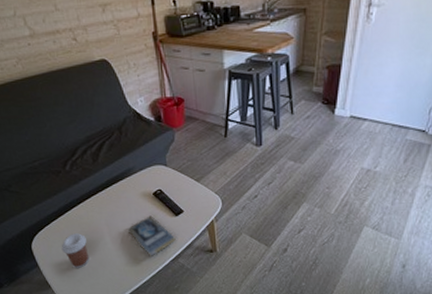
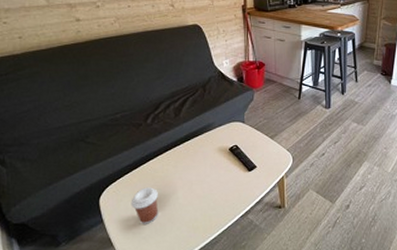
book: present [127,215,176,256] -> none [200,170,247,212]

